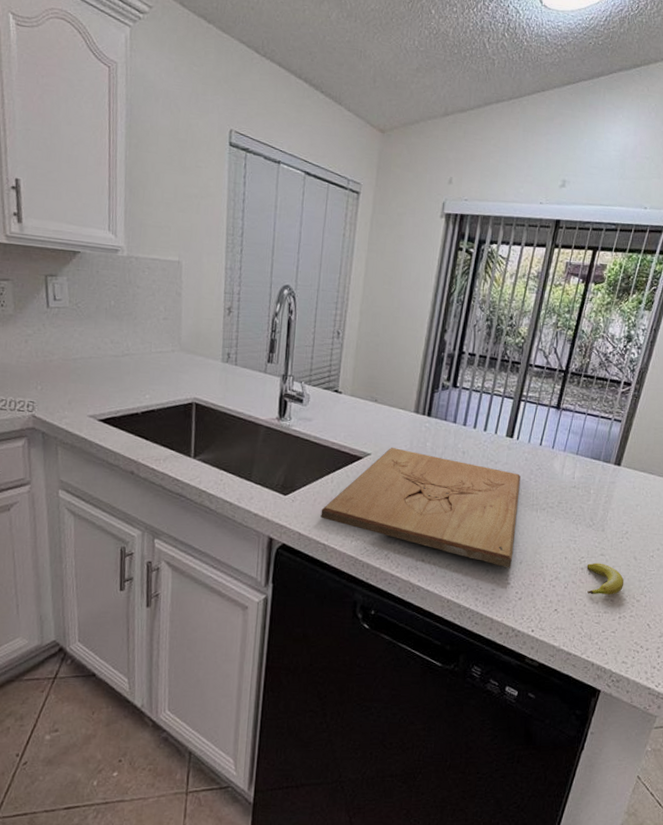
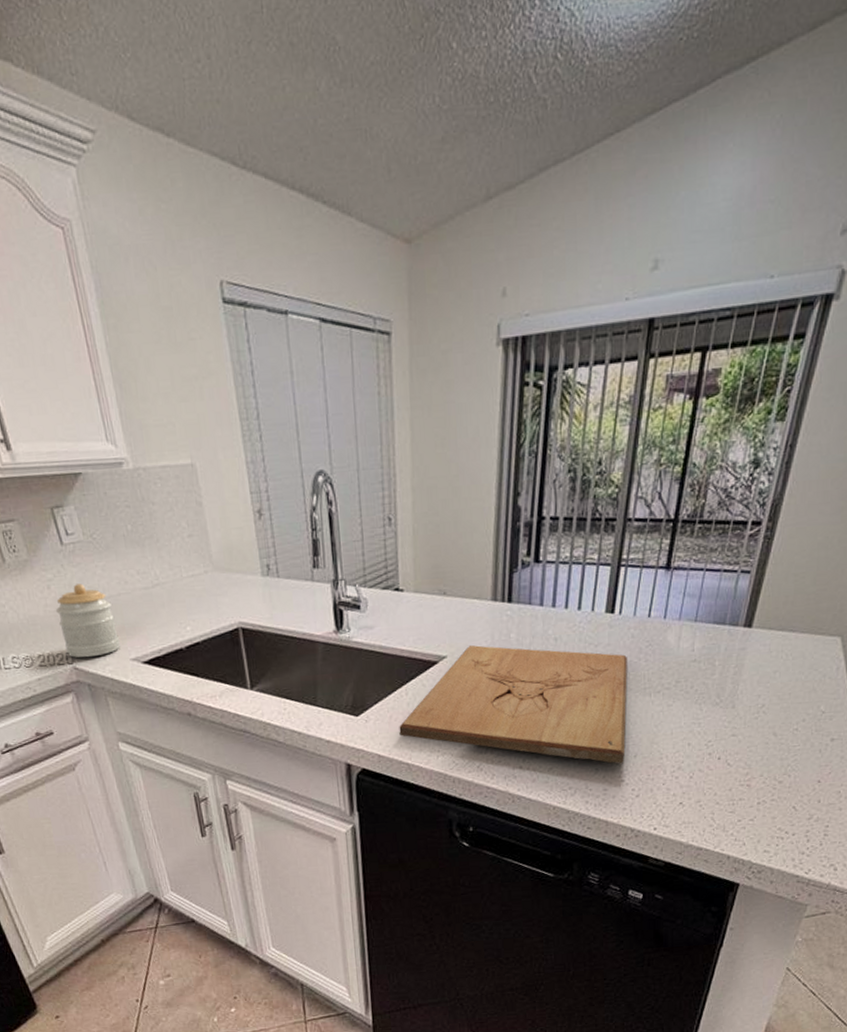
jar: none [27,342,82,409] -> present [55,583,120,658]
banana: present [587,563,624,595] -> none [715,745,763,782]

